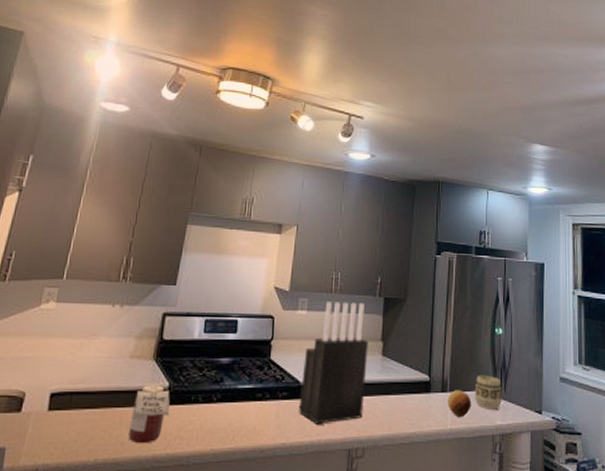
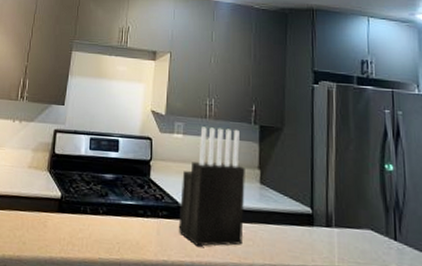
jar: present [128,385,170,444] -> none [29,193,63,246]
fruit: present [447,390,472,418] -> none [333,226,361,256]
cup: present [474,375,502,411] -> none [363,212,397,253]

